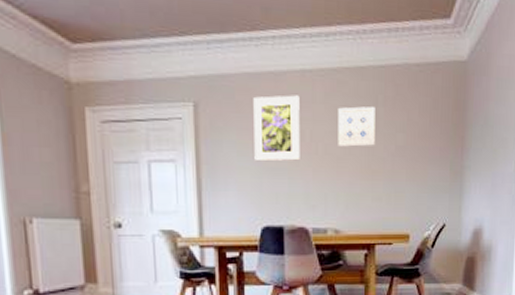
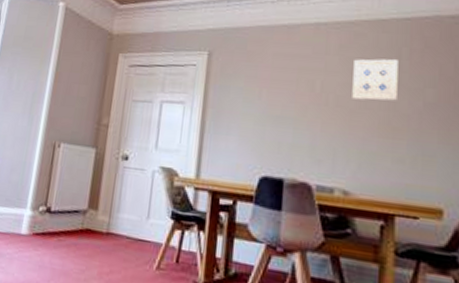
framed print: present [253,95,300,162] -> none [259,46,312,111]

